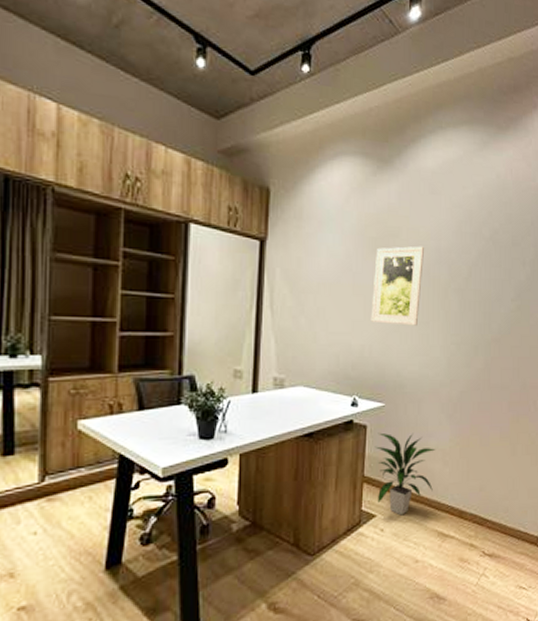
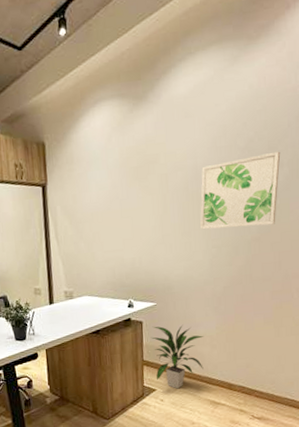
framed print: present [370,246,424,326] -> none [138,166,182,239]
wall art: none [439,248,524,326] -> present [200,151,281,230]

